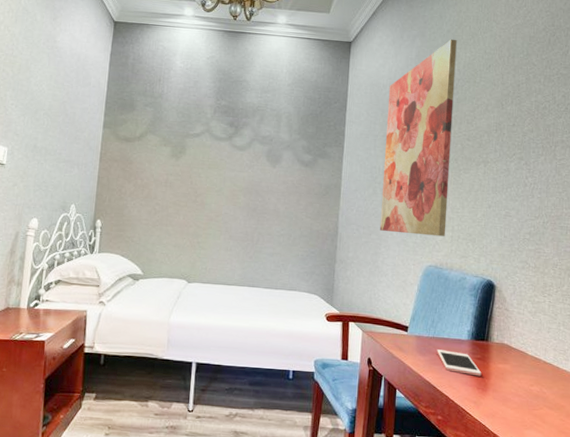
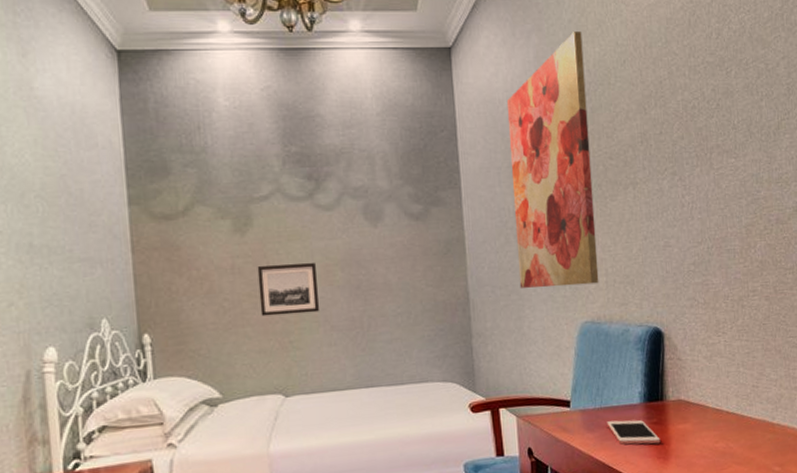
wall art: none [180,184,226,224] -> present [257,263,319,317]

